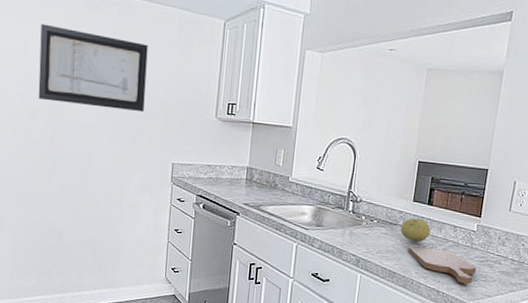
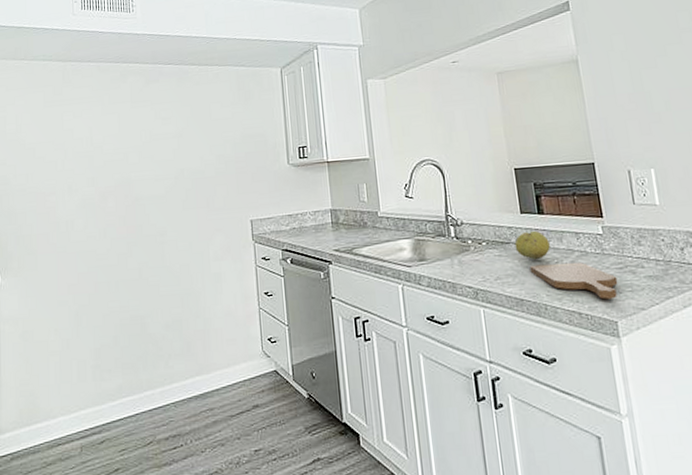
wall art: present [38,23,148,113] -> none [104,105,214,180]

